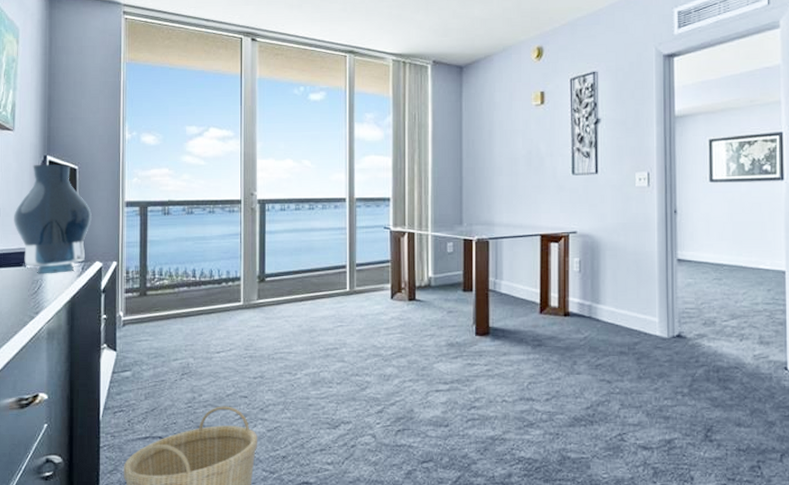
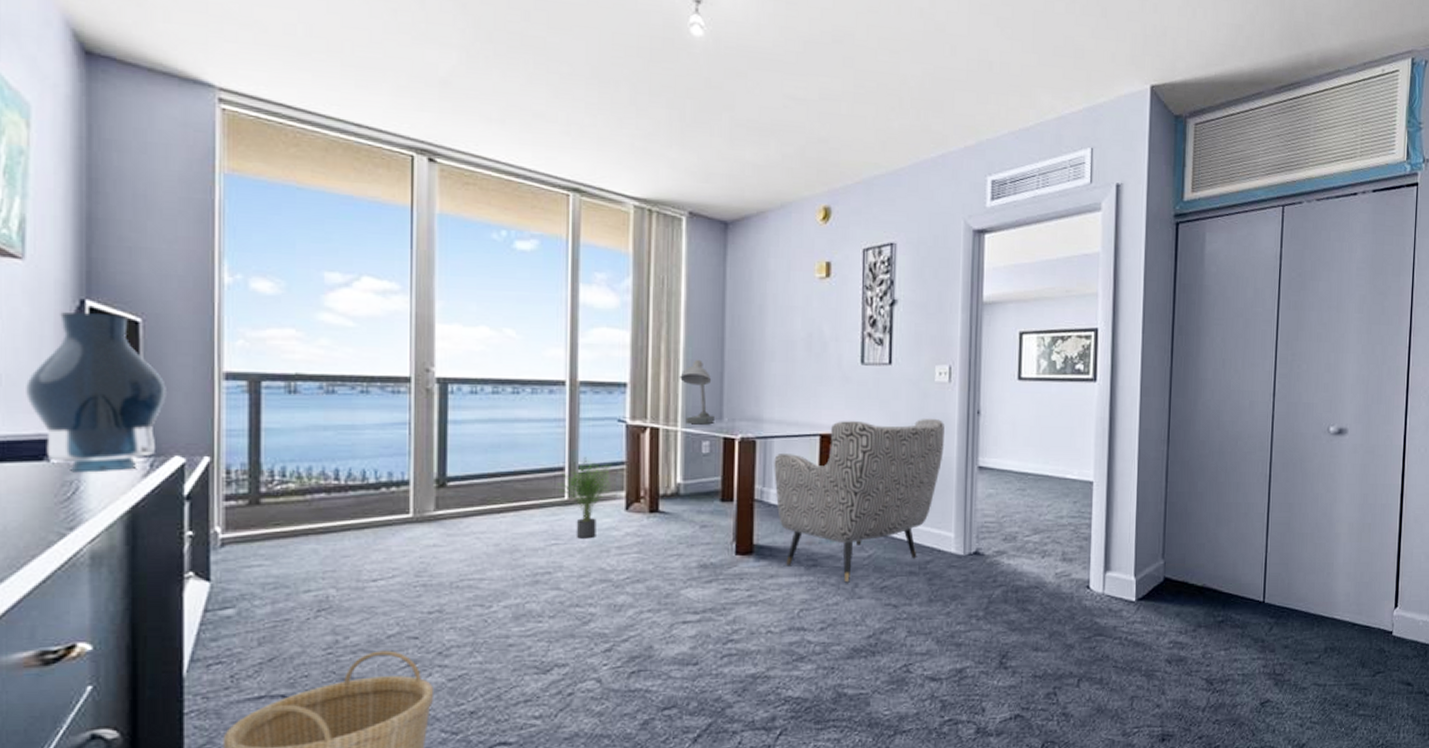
potted plant: none [341,256,380,322] -> present [557,456,612,539]
desk lamp: none [429,177,457,229] -> present [680,359,716,425]
armchair: none [504,219,646,360] -> present [774,419,944,583]

